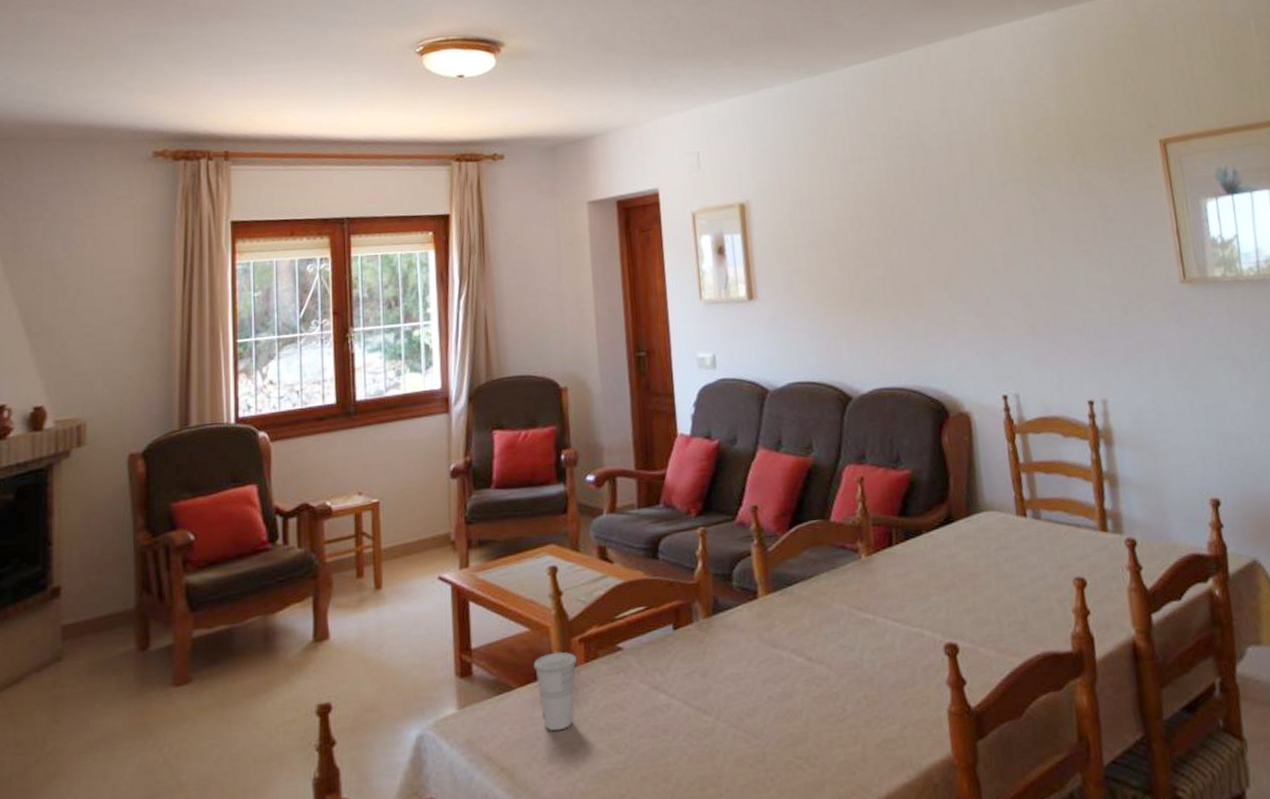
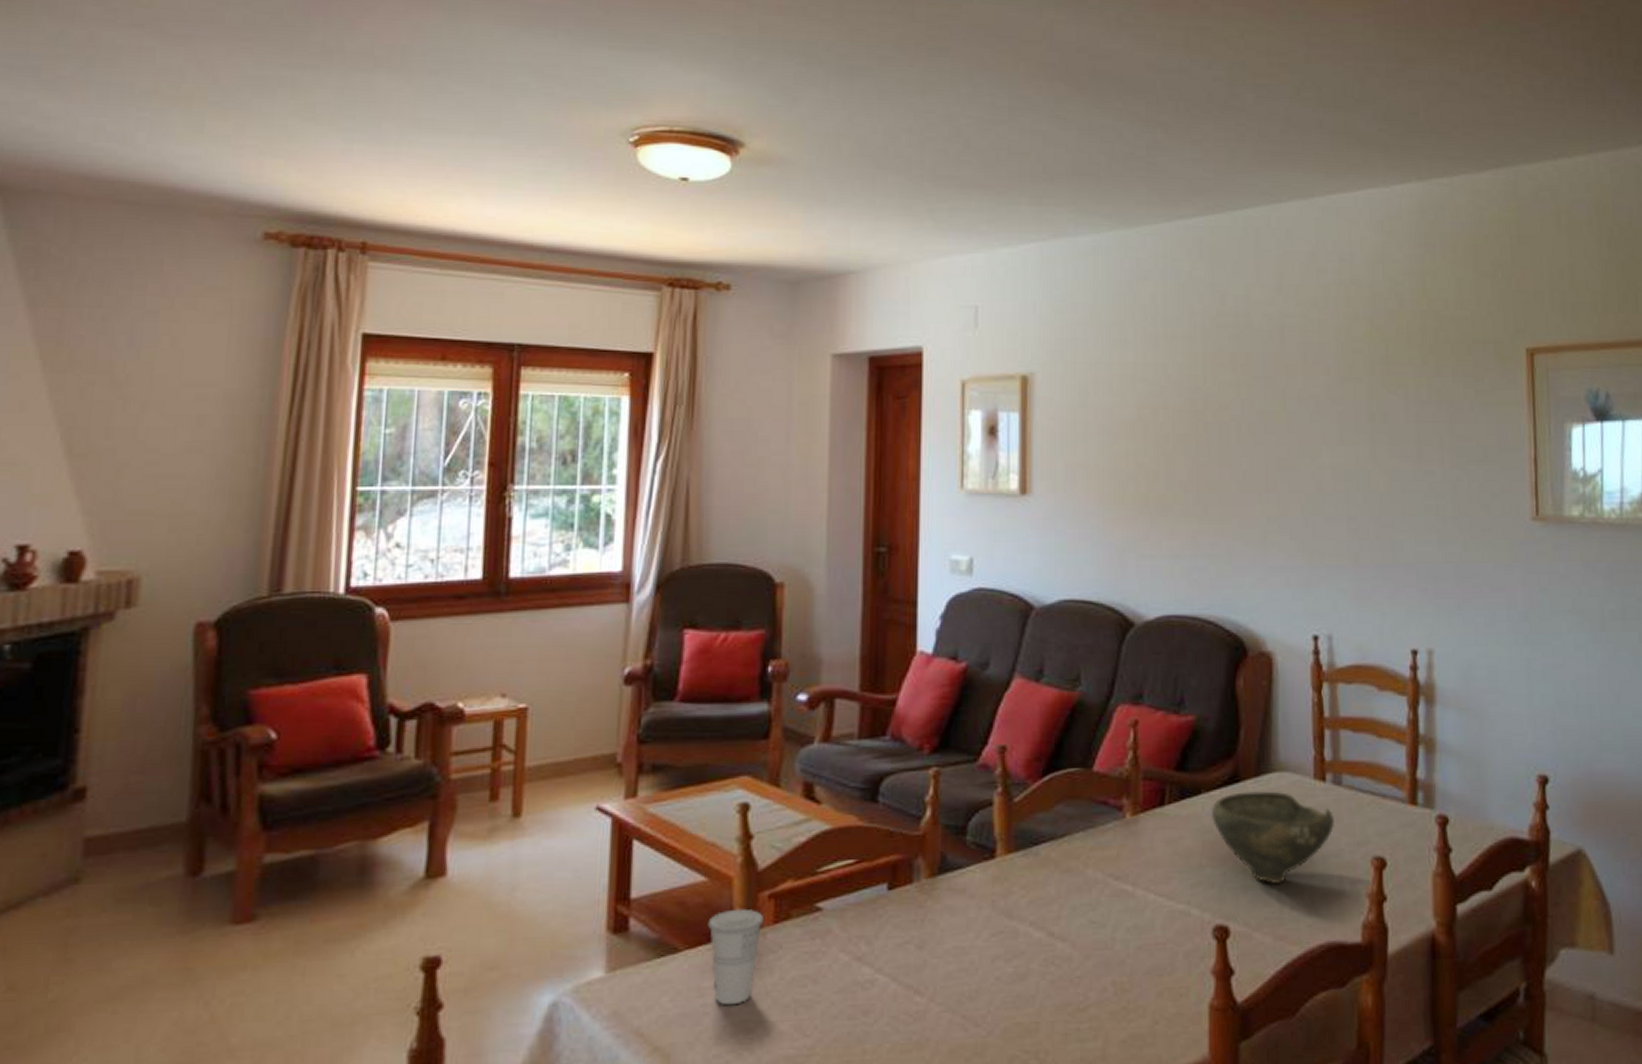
bowl: none [932,528,1038,607] -> present [1211,791,1334,885]

